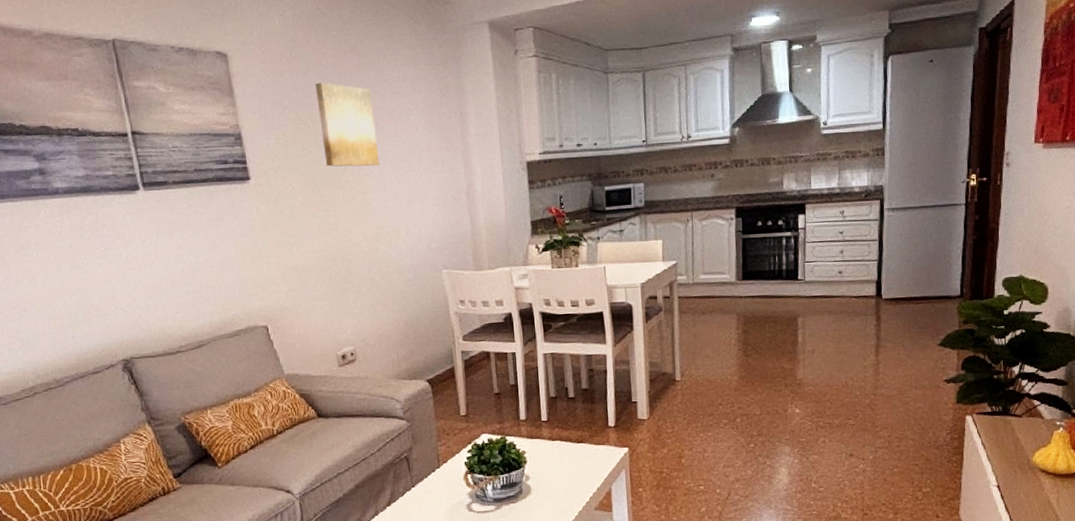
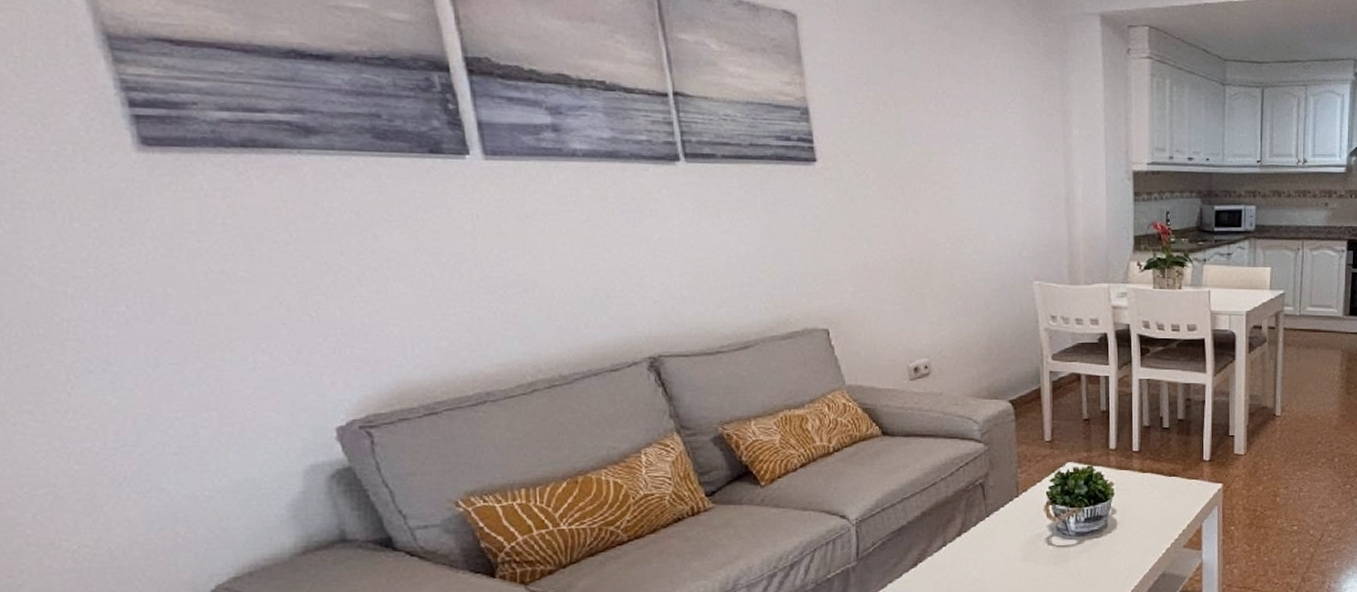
wall art: present [316,82,379,167] -> none [900,59,969,159]

